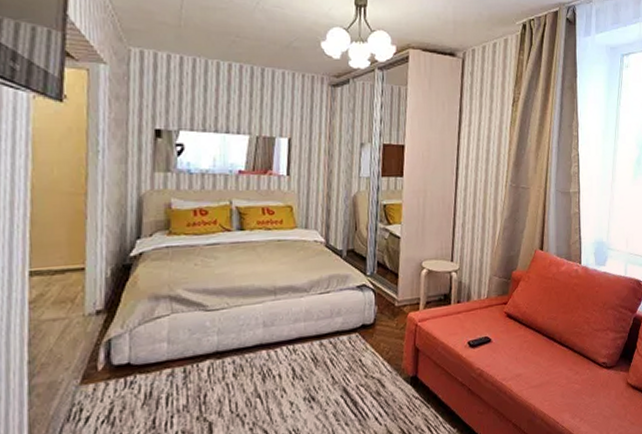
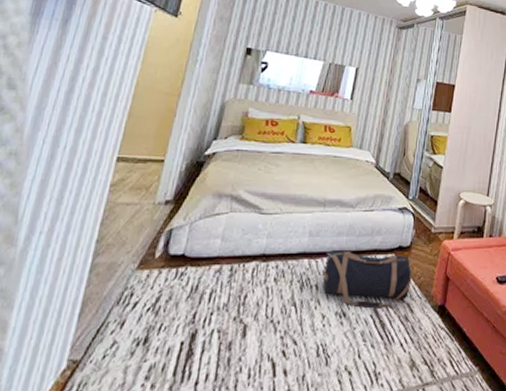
duffel bag: none [283,333,380,390] -> present [321,250,413,309]

